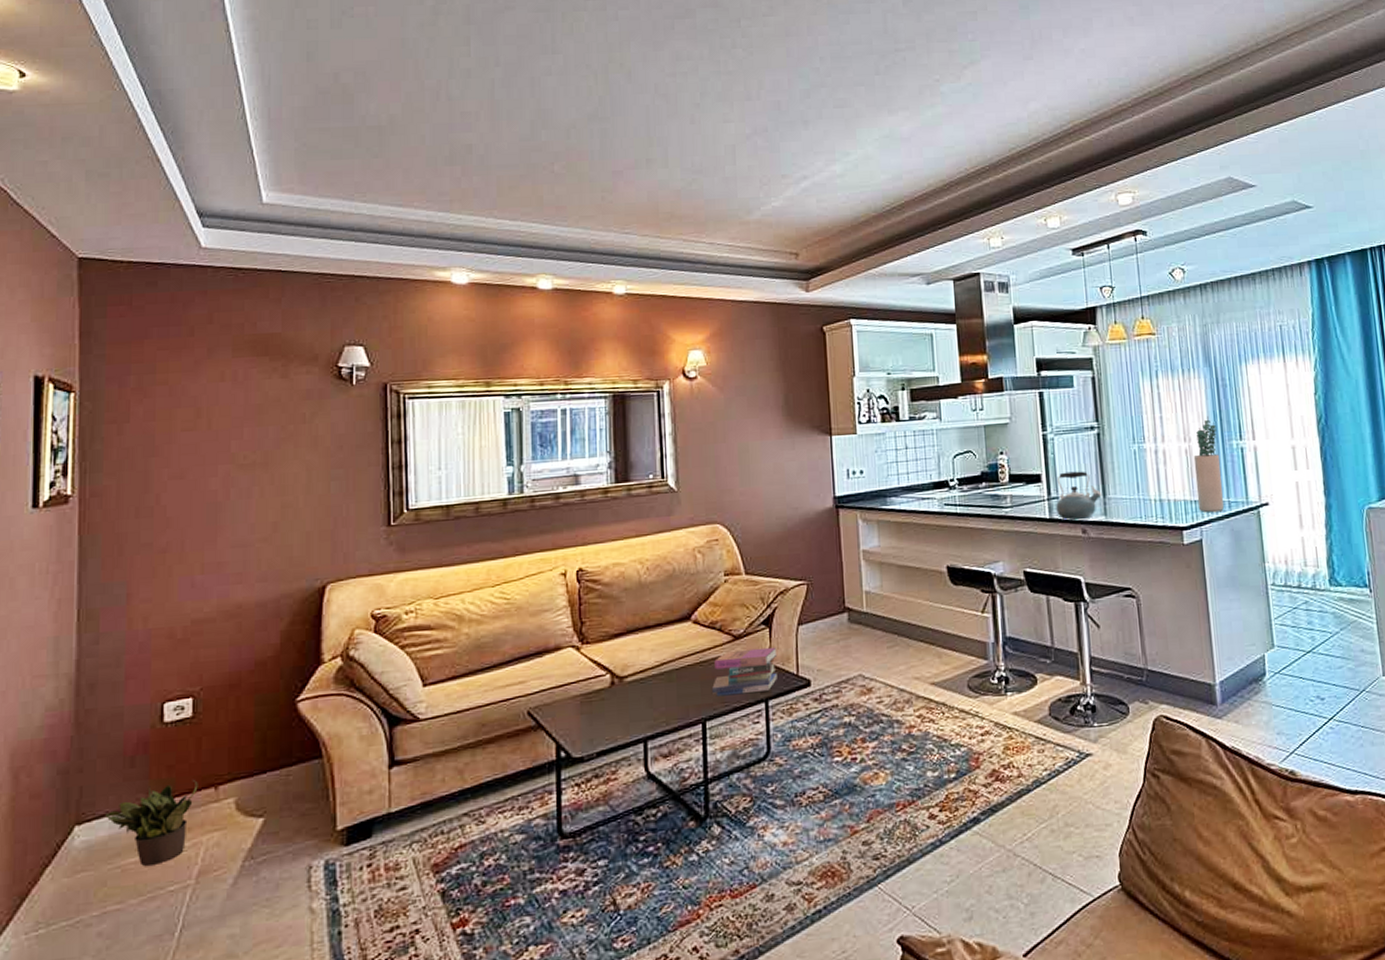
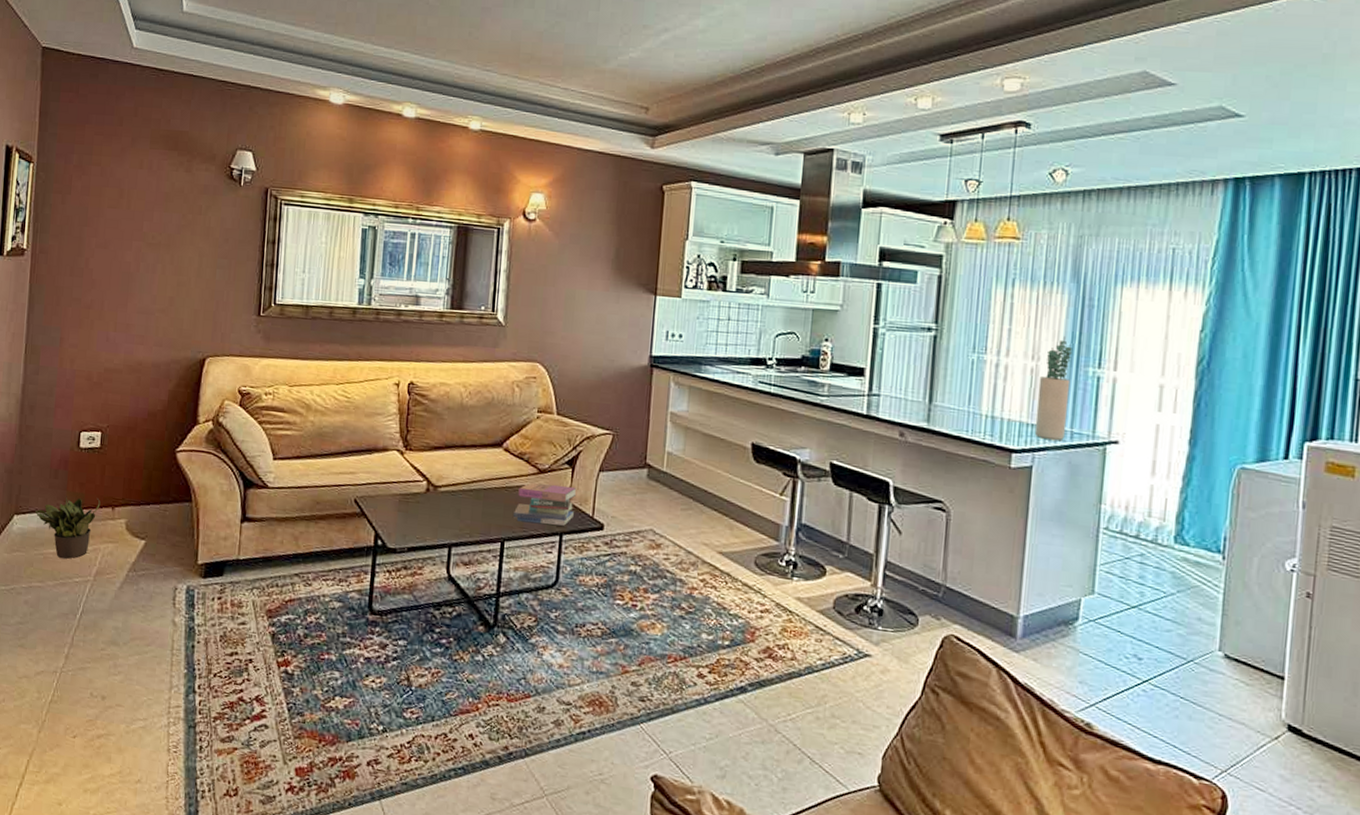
kettle: present [1056,471,1102,520] -> none [875,370,928,422]

